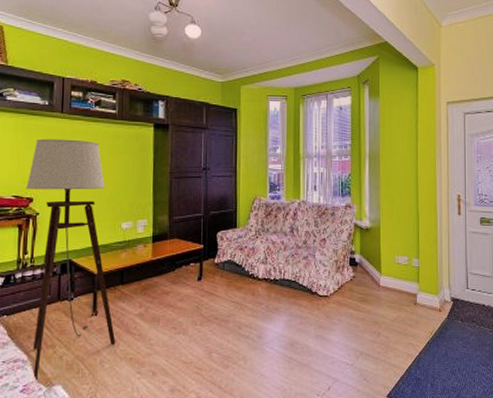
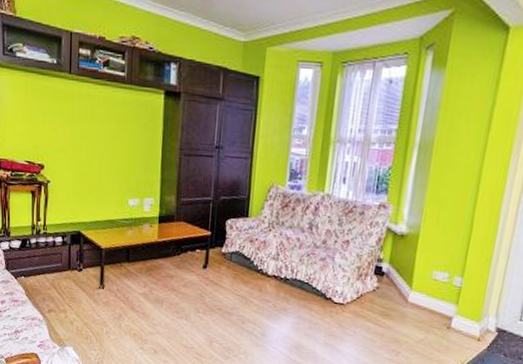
floor lamp: present [26,139,116,380] -> none [37,101,121,338]

